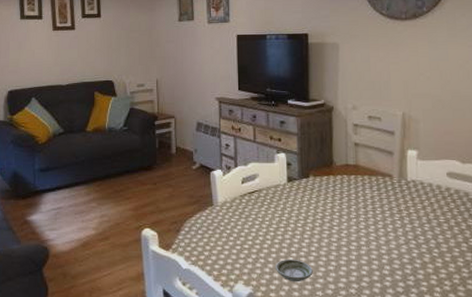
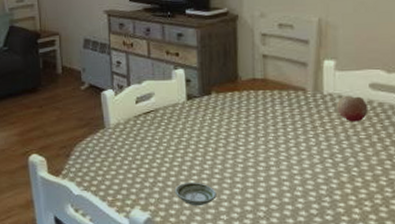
fruit: none [419,183,447,207] -> present [337,96,369,122]

